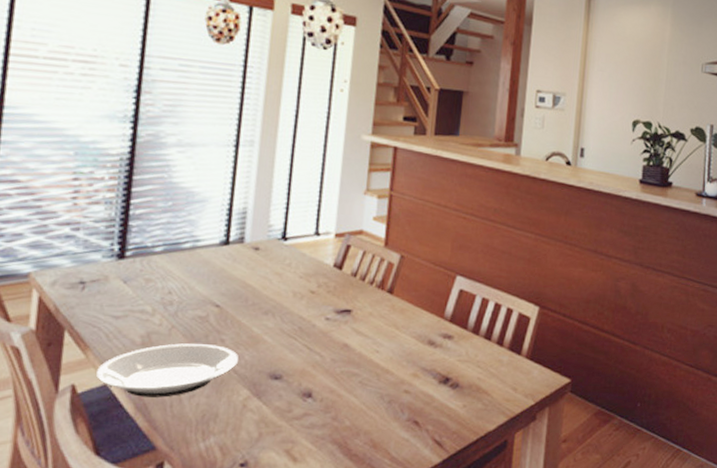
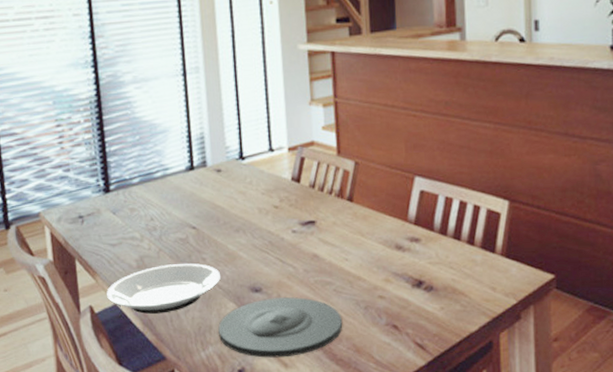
plate: none [224,387,364,451] -> present [218,297,343,358]

